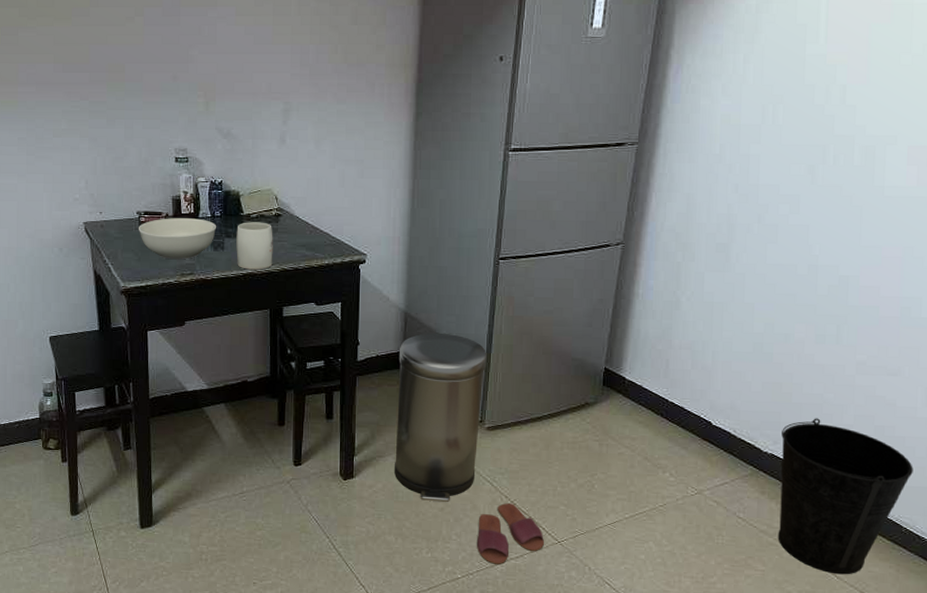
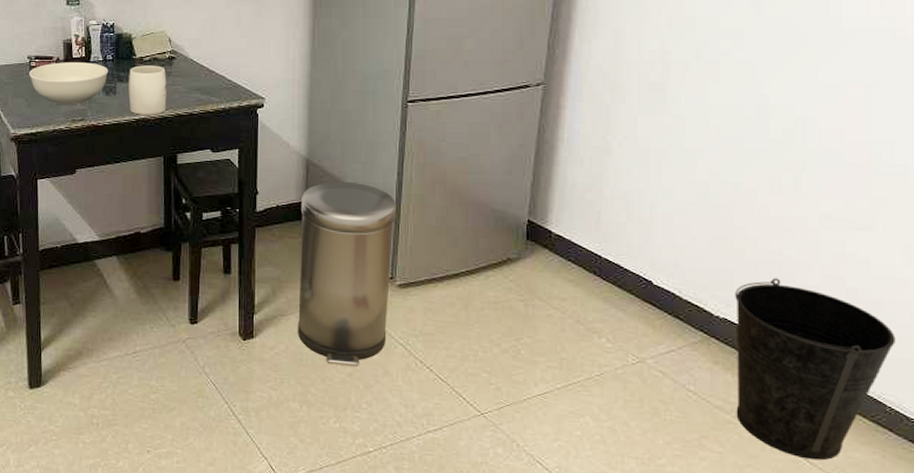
slippers: present [476,503,544,564] -> none [389,369,465,438]

